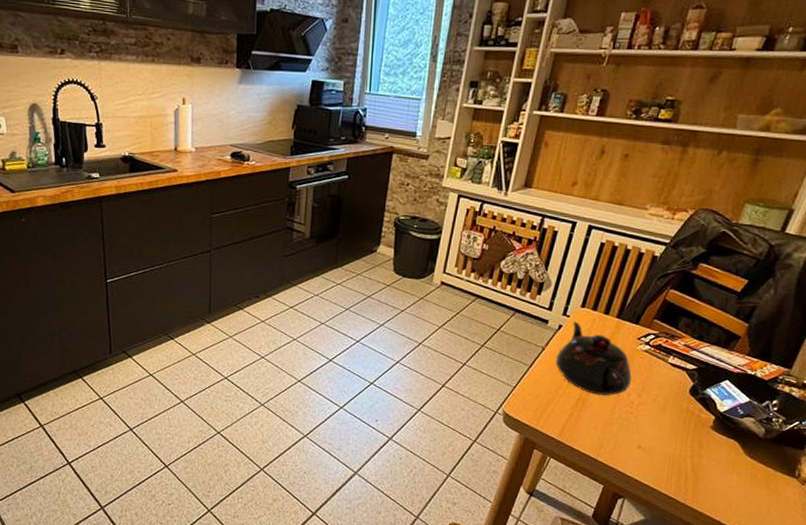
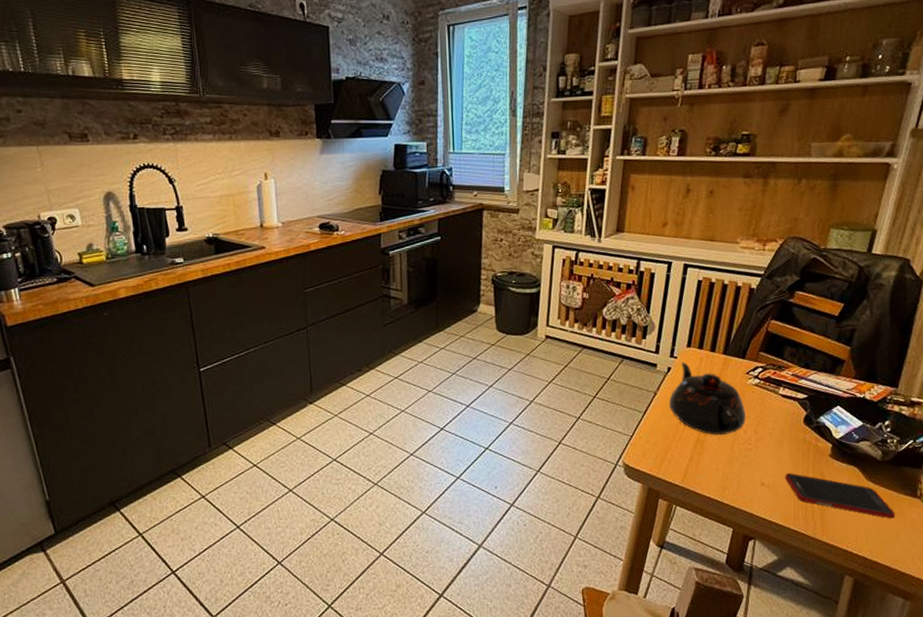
cell phone: none [663,439,770,495] -> present [785,473,896,519]

